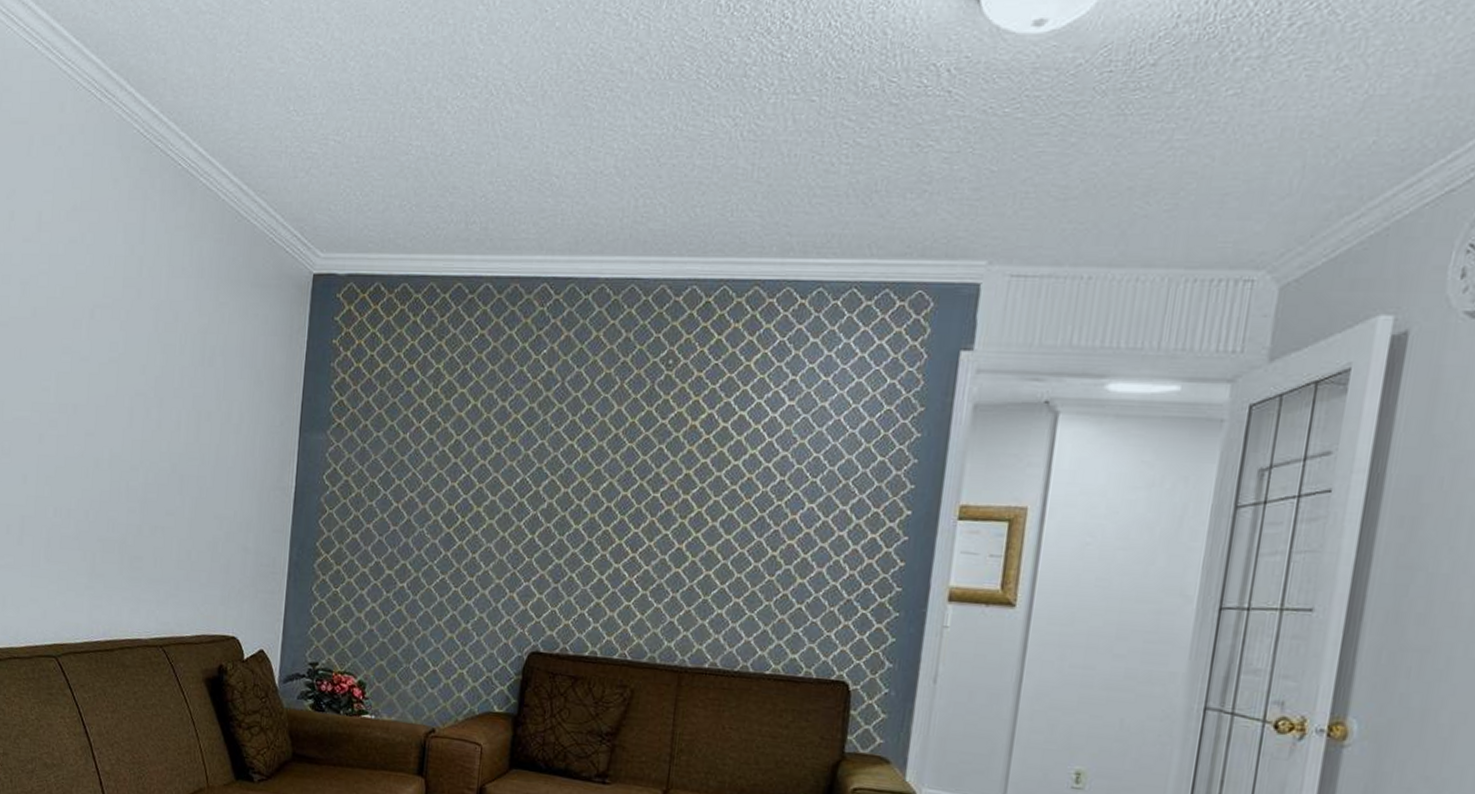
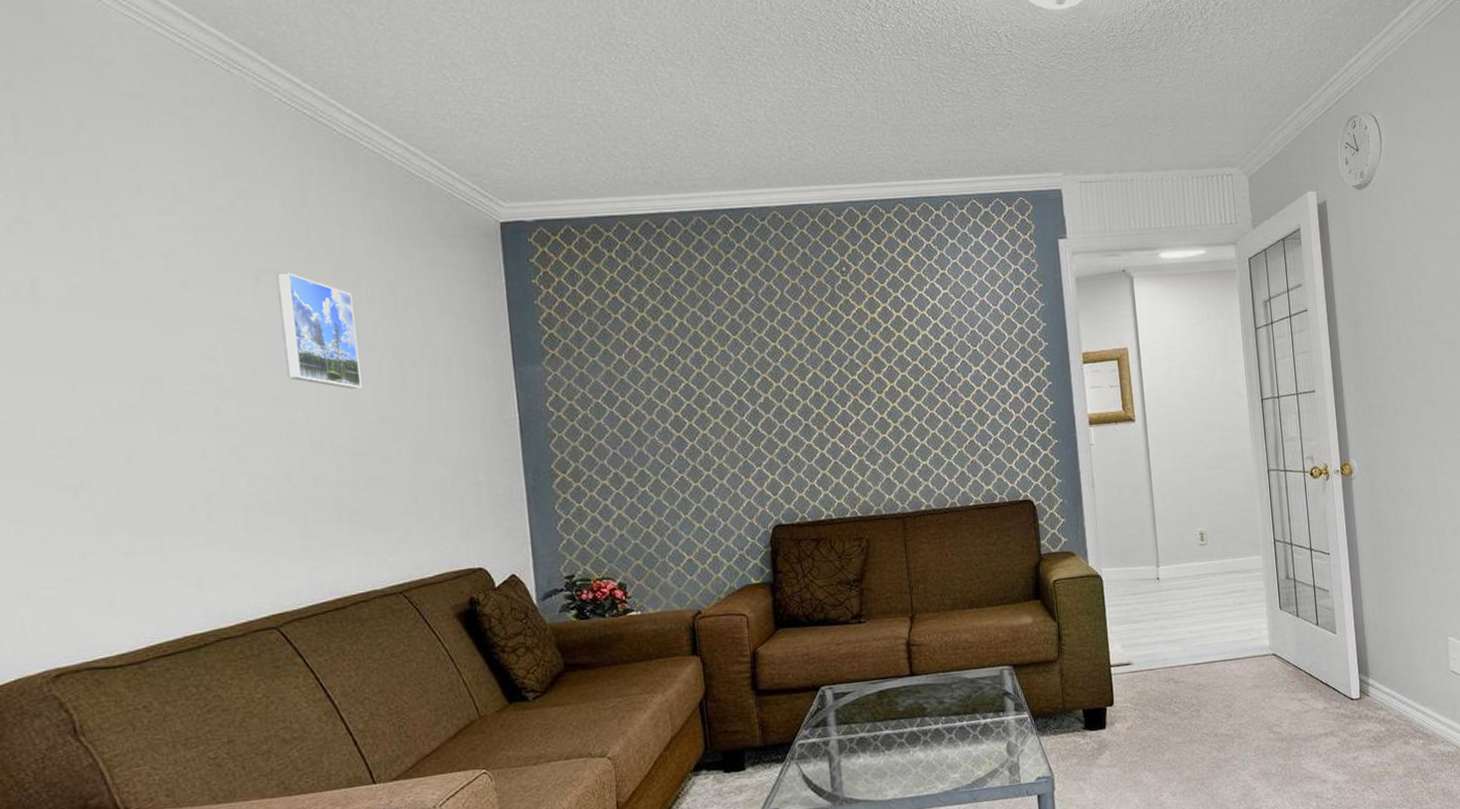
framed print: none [101,309,167,435] -> present [276,272,362,390]

